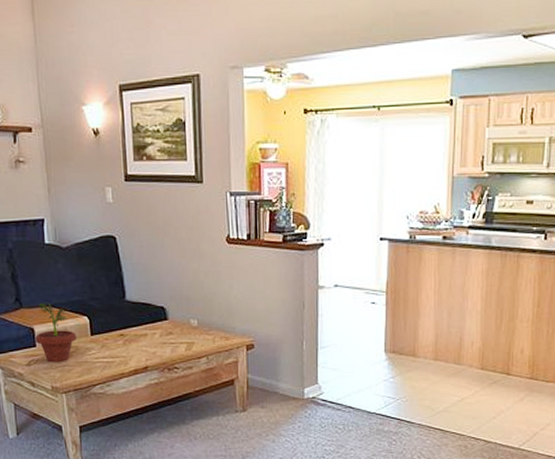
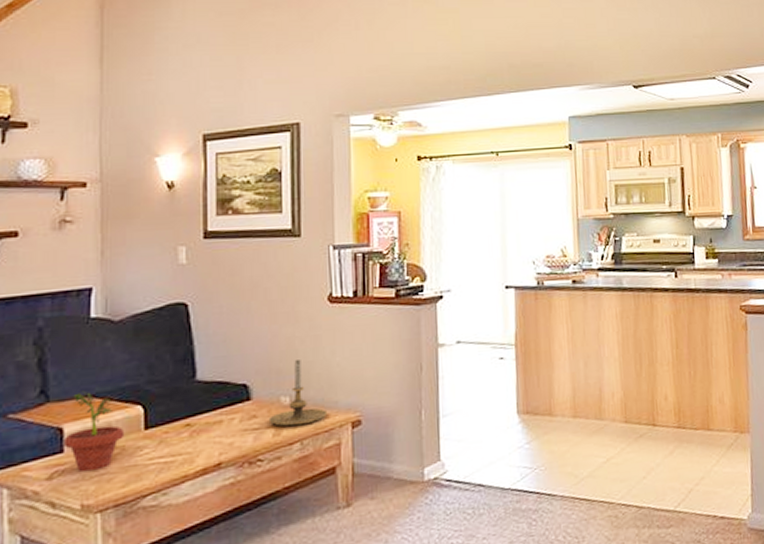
candle holder: none [181,290,228,344] -> present [268,360,328,427]

